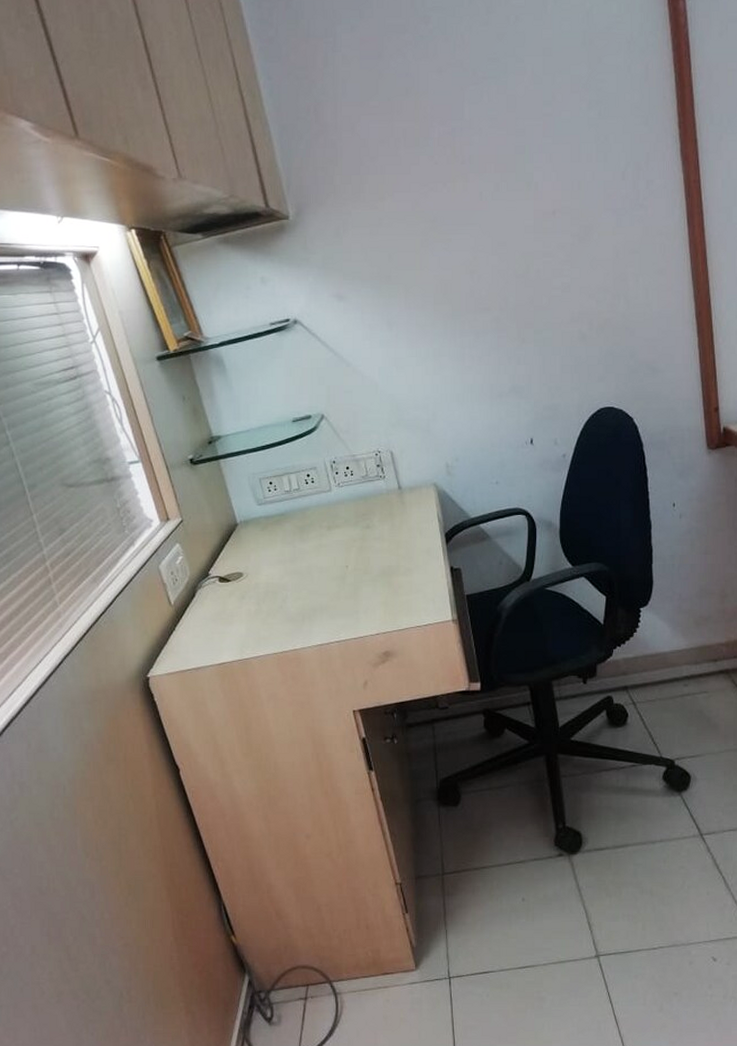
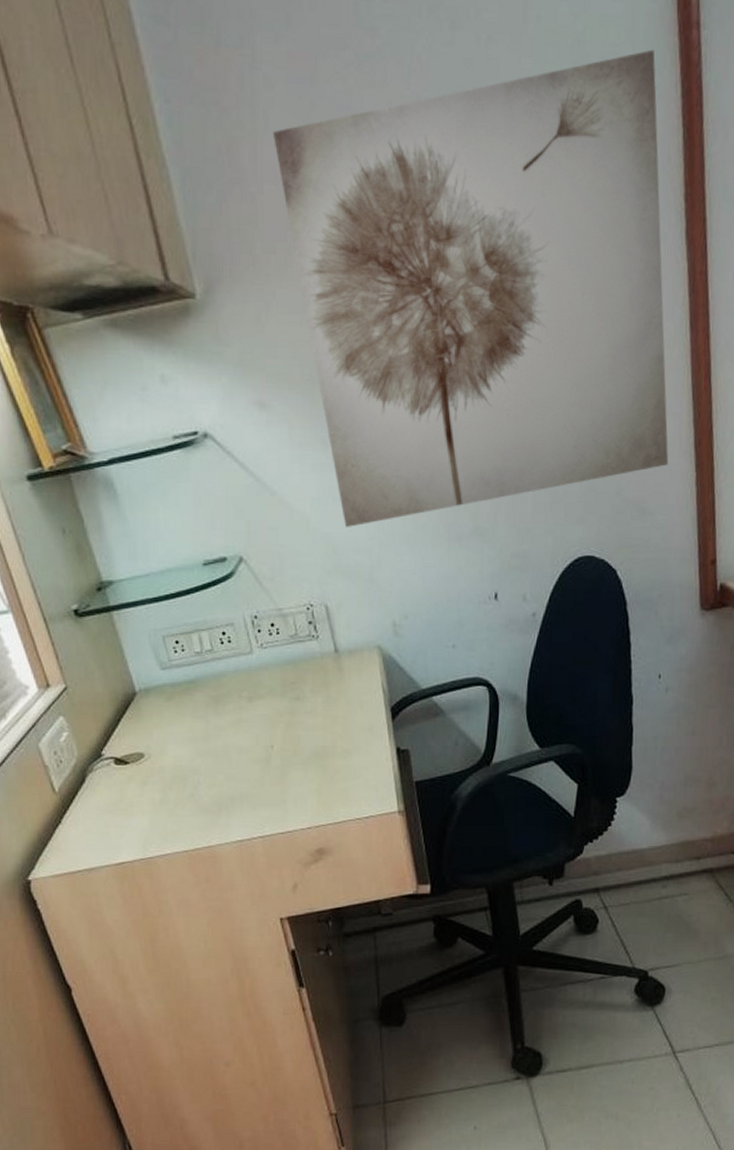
wall art: none [350,17,674,389] -> present [273,49,669,527]

